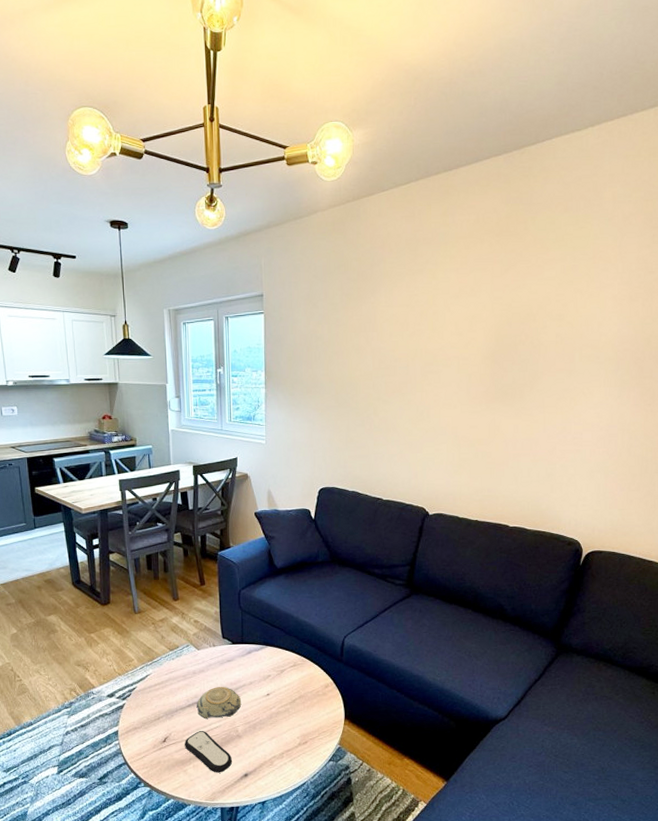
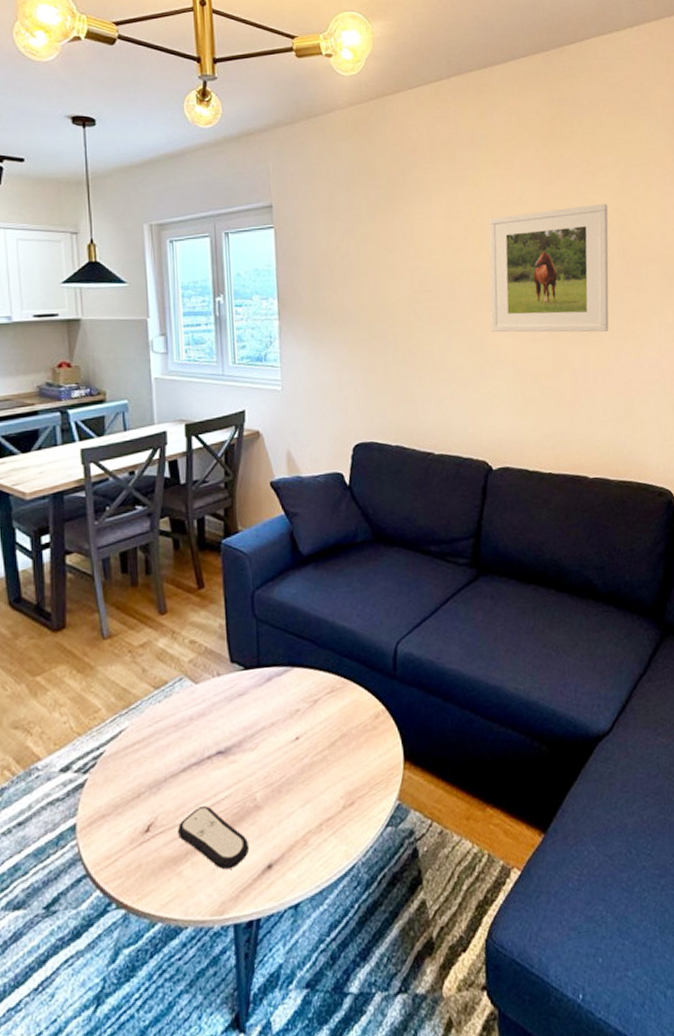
decorative bowl: present [196,687,242,718] -> none [194,734,260,787]
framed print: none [437,294,551,407] -> present [488,203,609,333]

